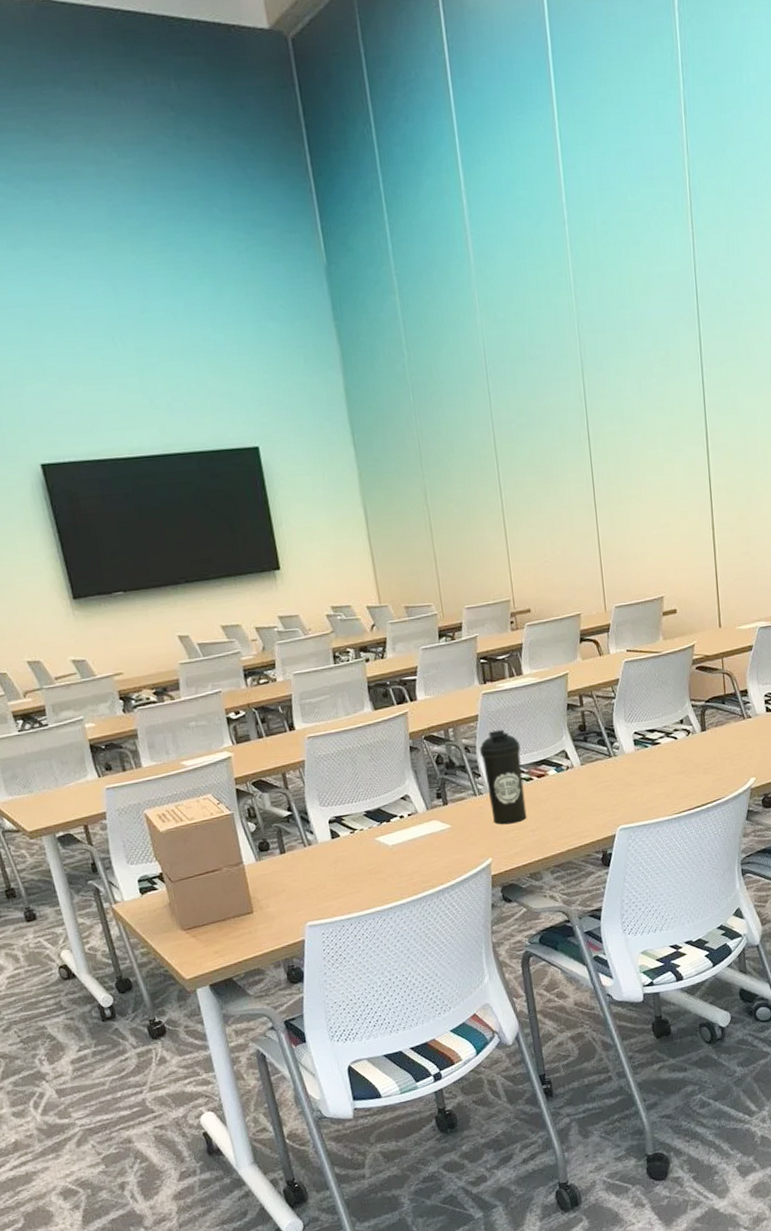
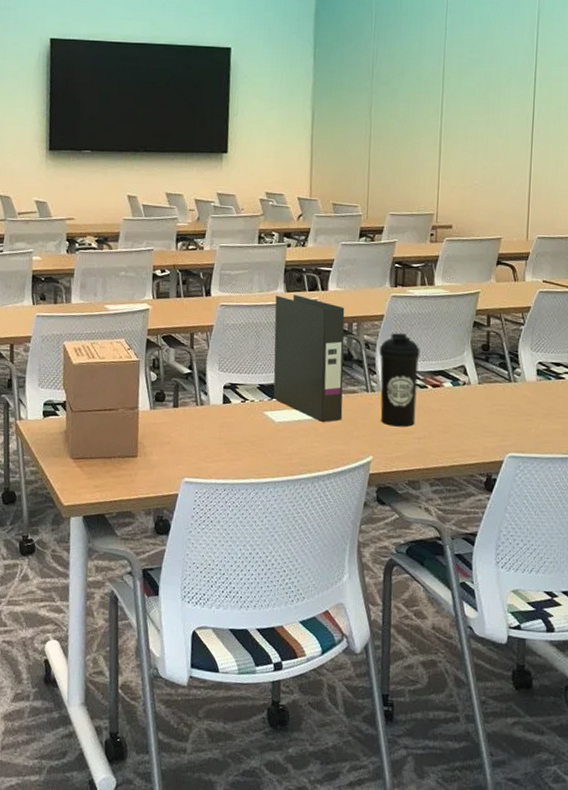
binder: none [364,710,456,835] -> present [273,294,345,422]

